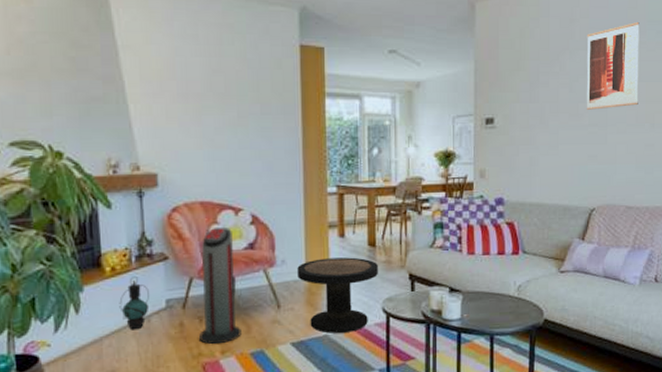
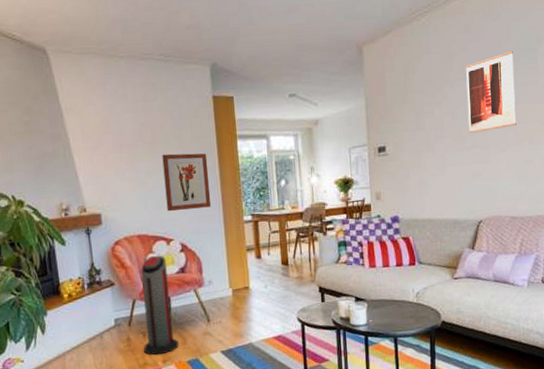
lantern: present [119,276,149,330] -> none [76,301,101,346]
wall art: none [235,108,291,177] -> present [162,153,212,212]
side table: present [297,257,378,334] -> none [222,275,292,342]

